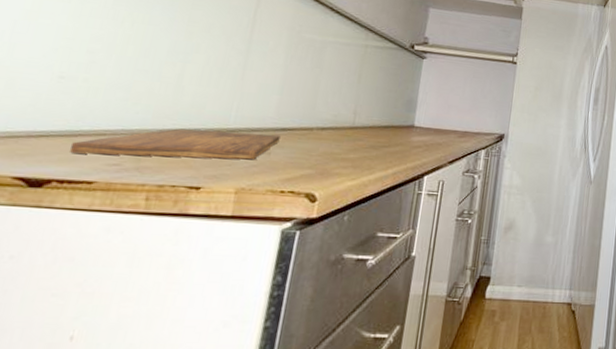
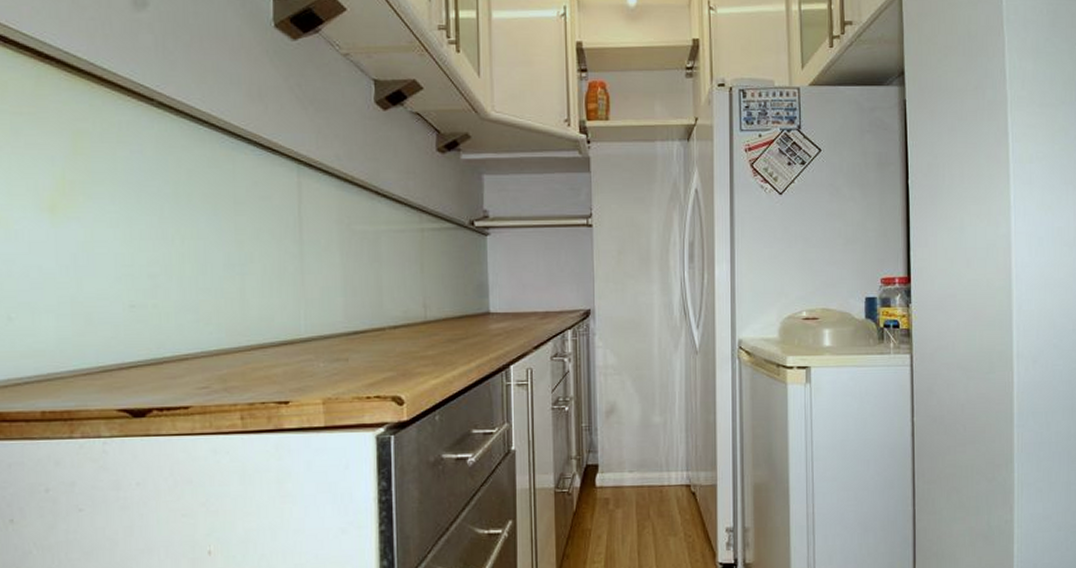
cutting board: present [70,128,281,160] -> none [160,339,354,380]

